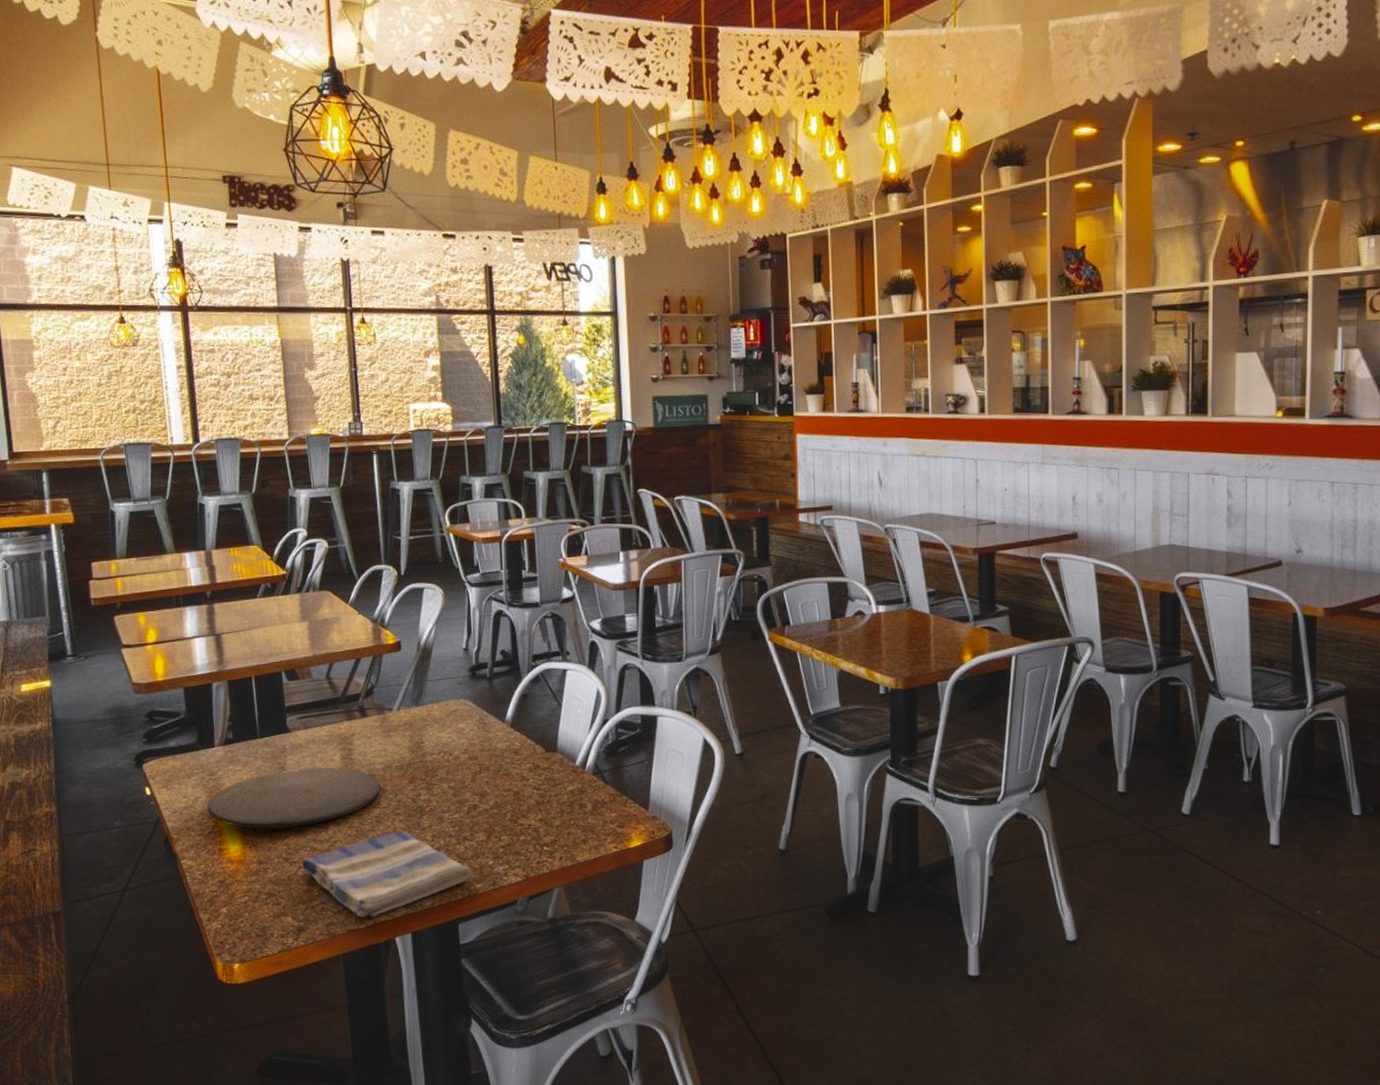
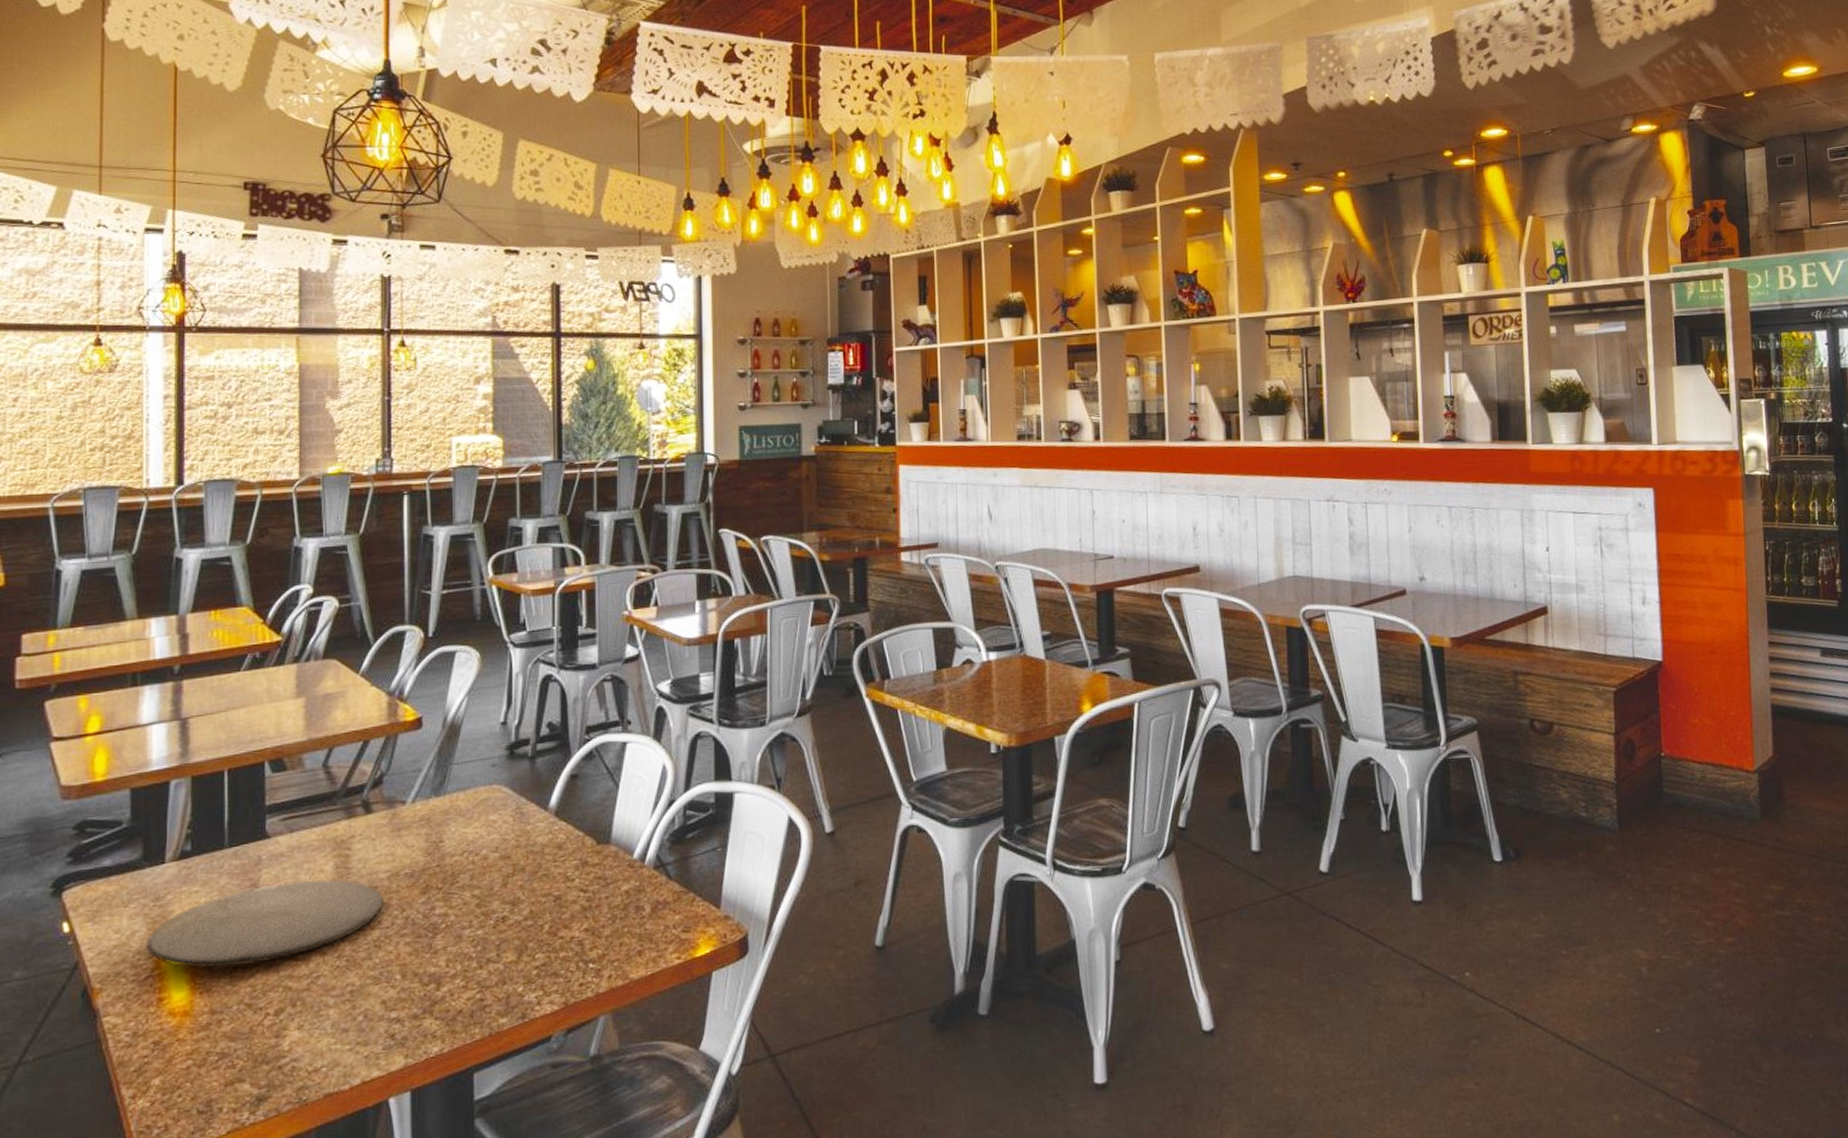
dish towel: present [301,830,472,918] -> none [269,955,496,1077]

